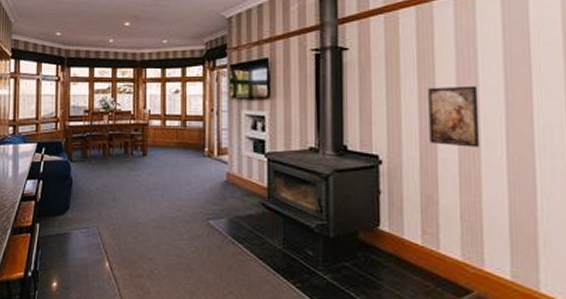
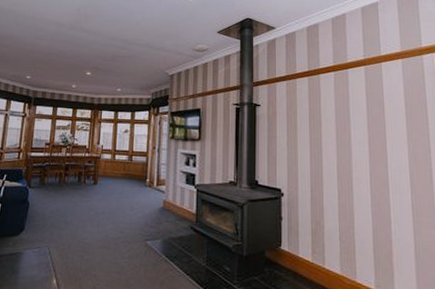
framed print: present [428,85,480,148] -> none [317,138,353,185]

